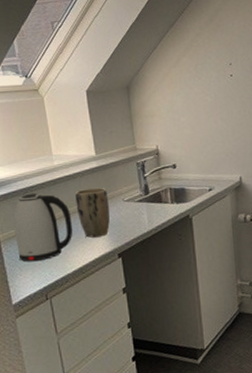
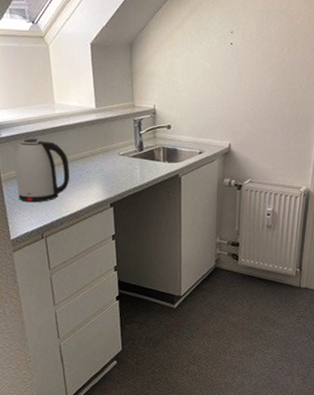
plant pot: present [76,188,110,238] -> none [74,140,105,186]

